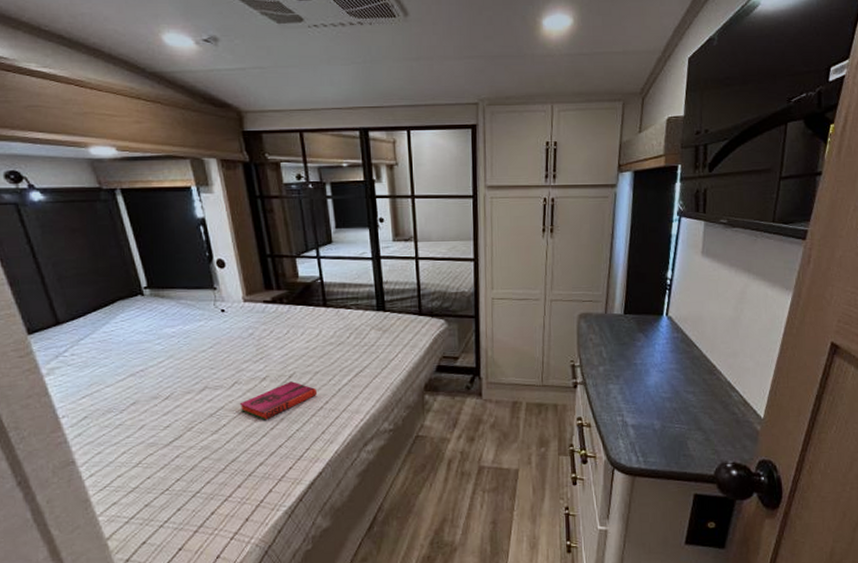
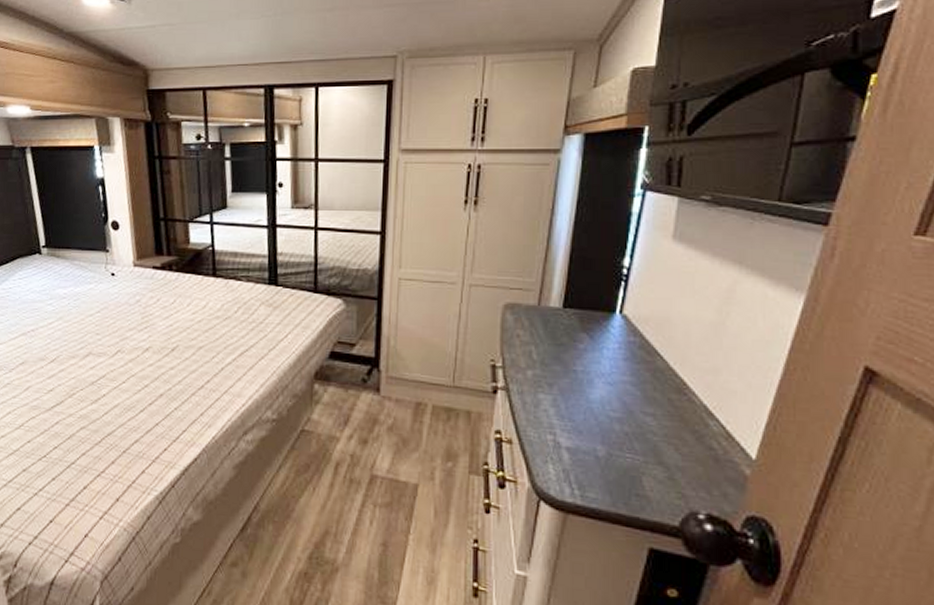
hardback book: present [239,381,317,420] -> none [120,355,198,395]

